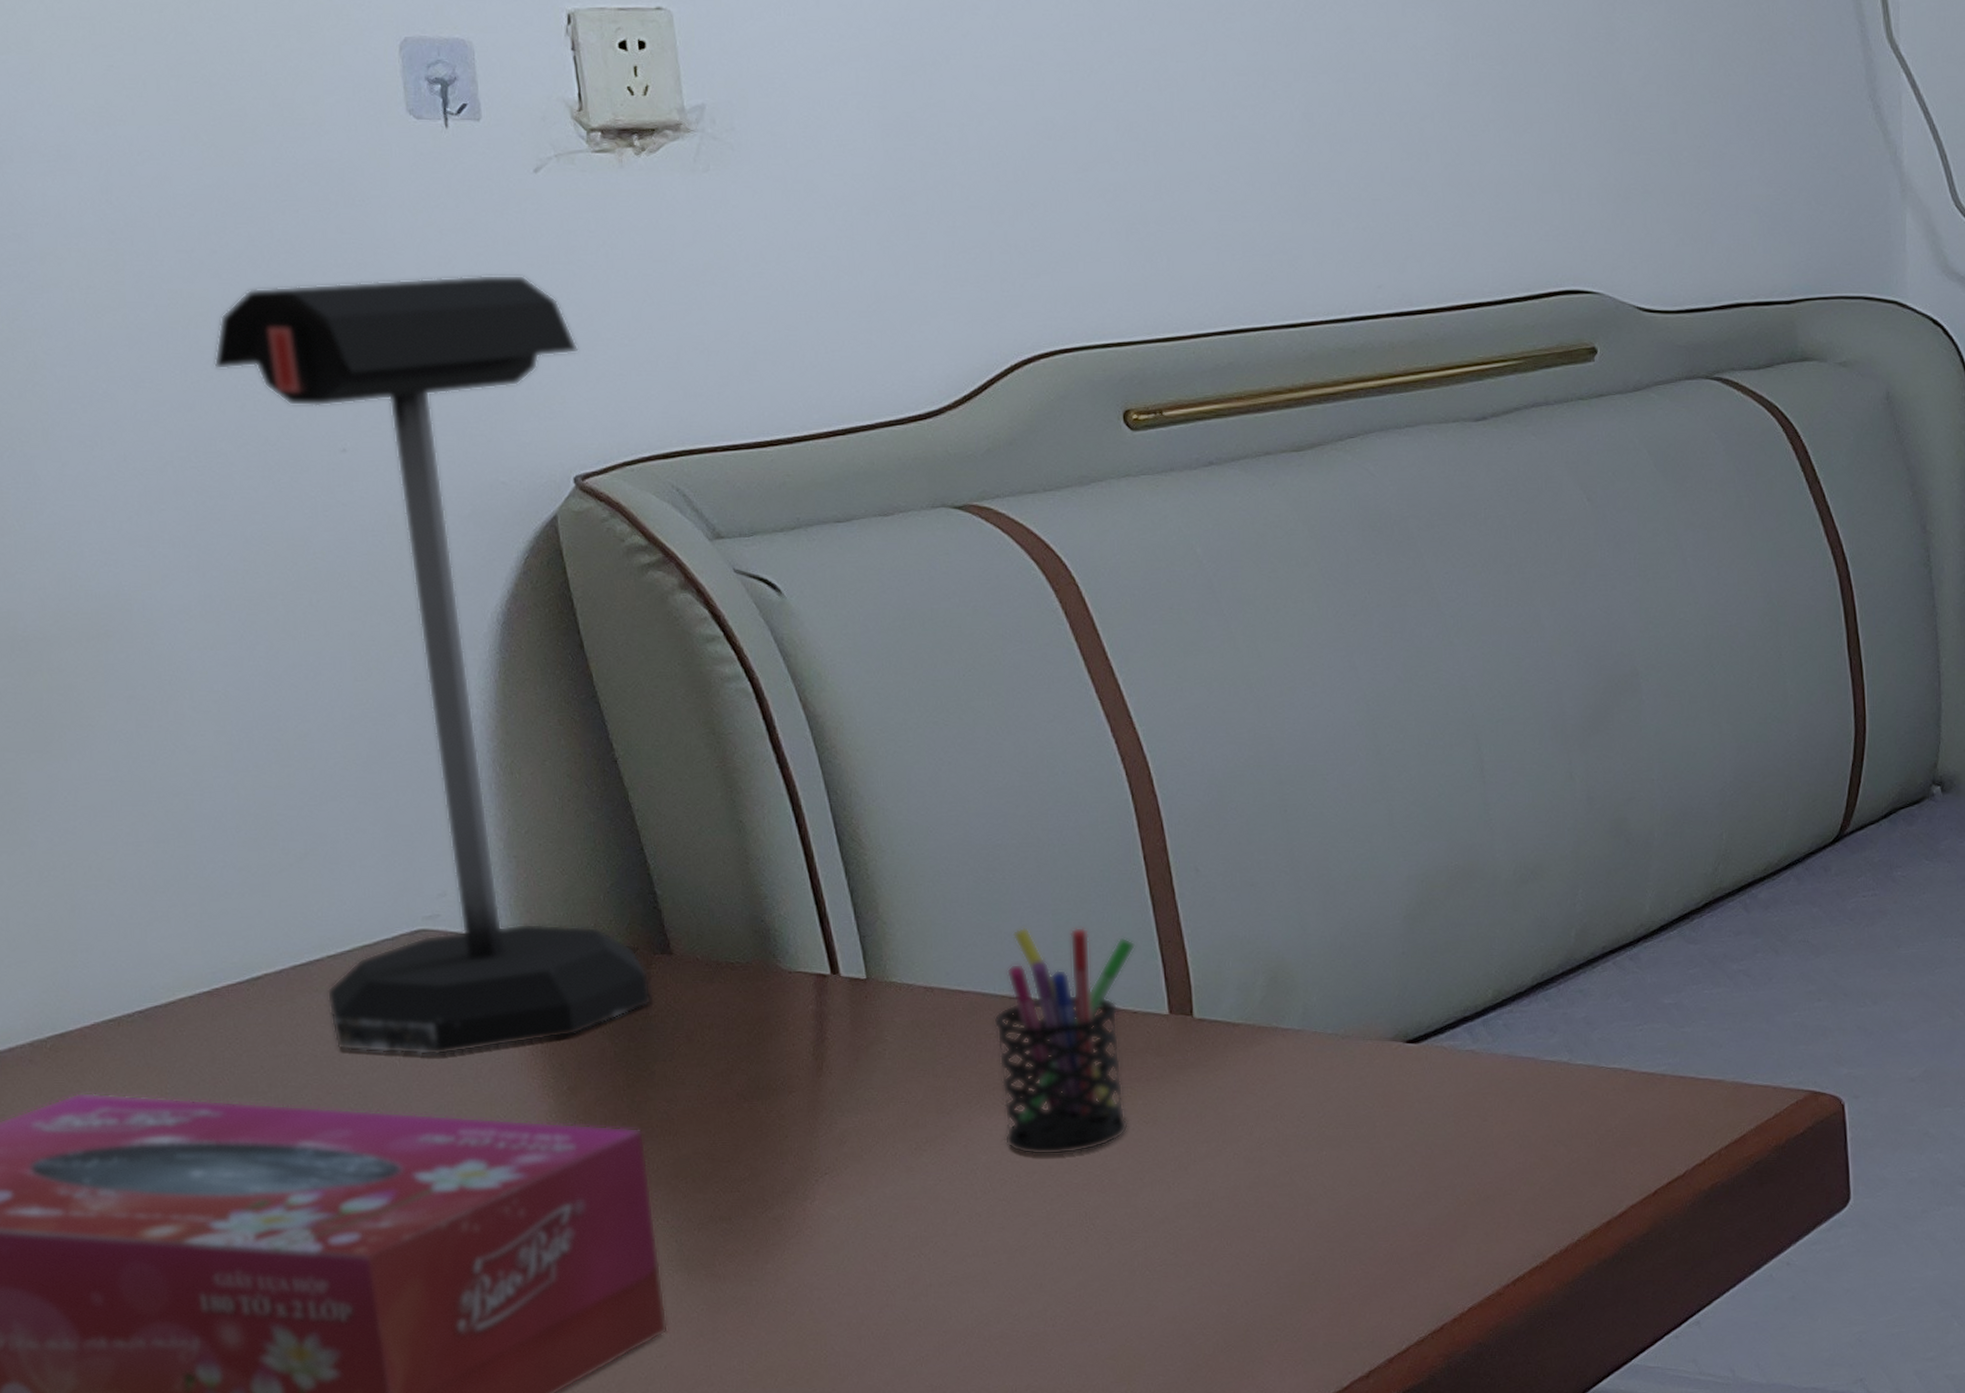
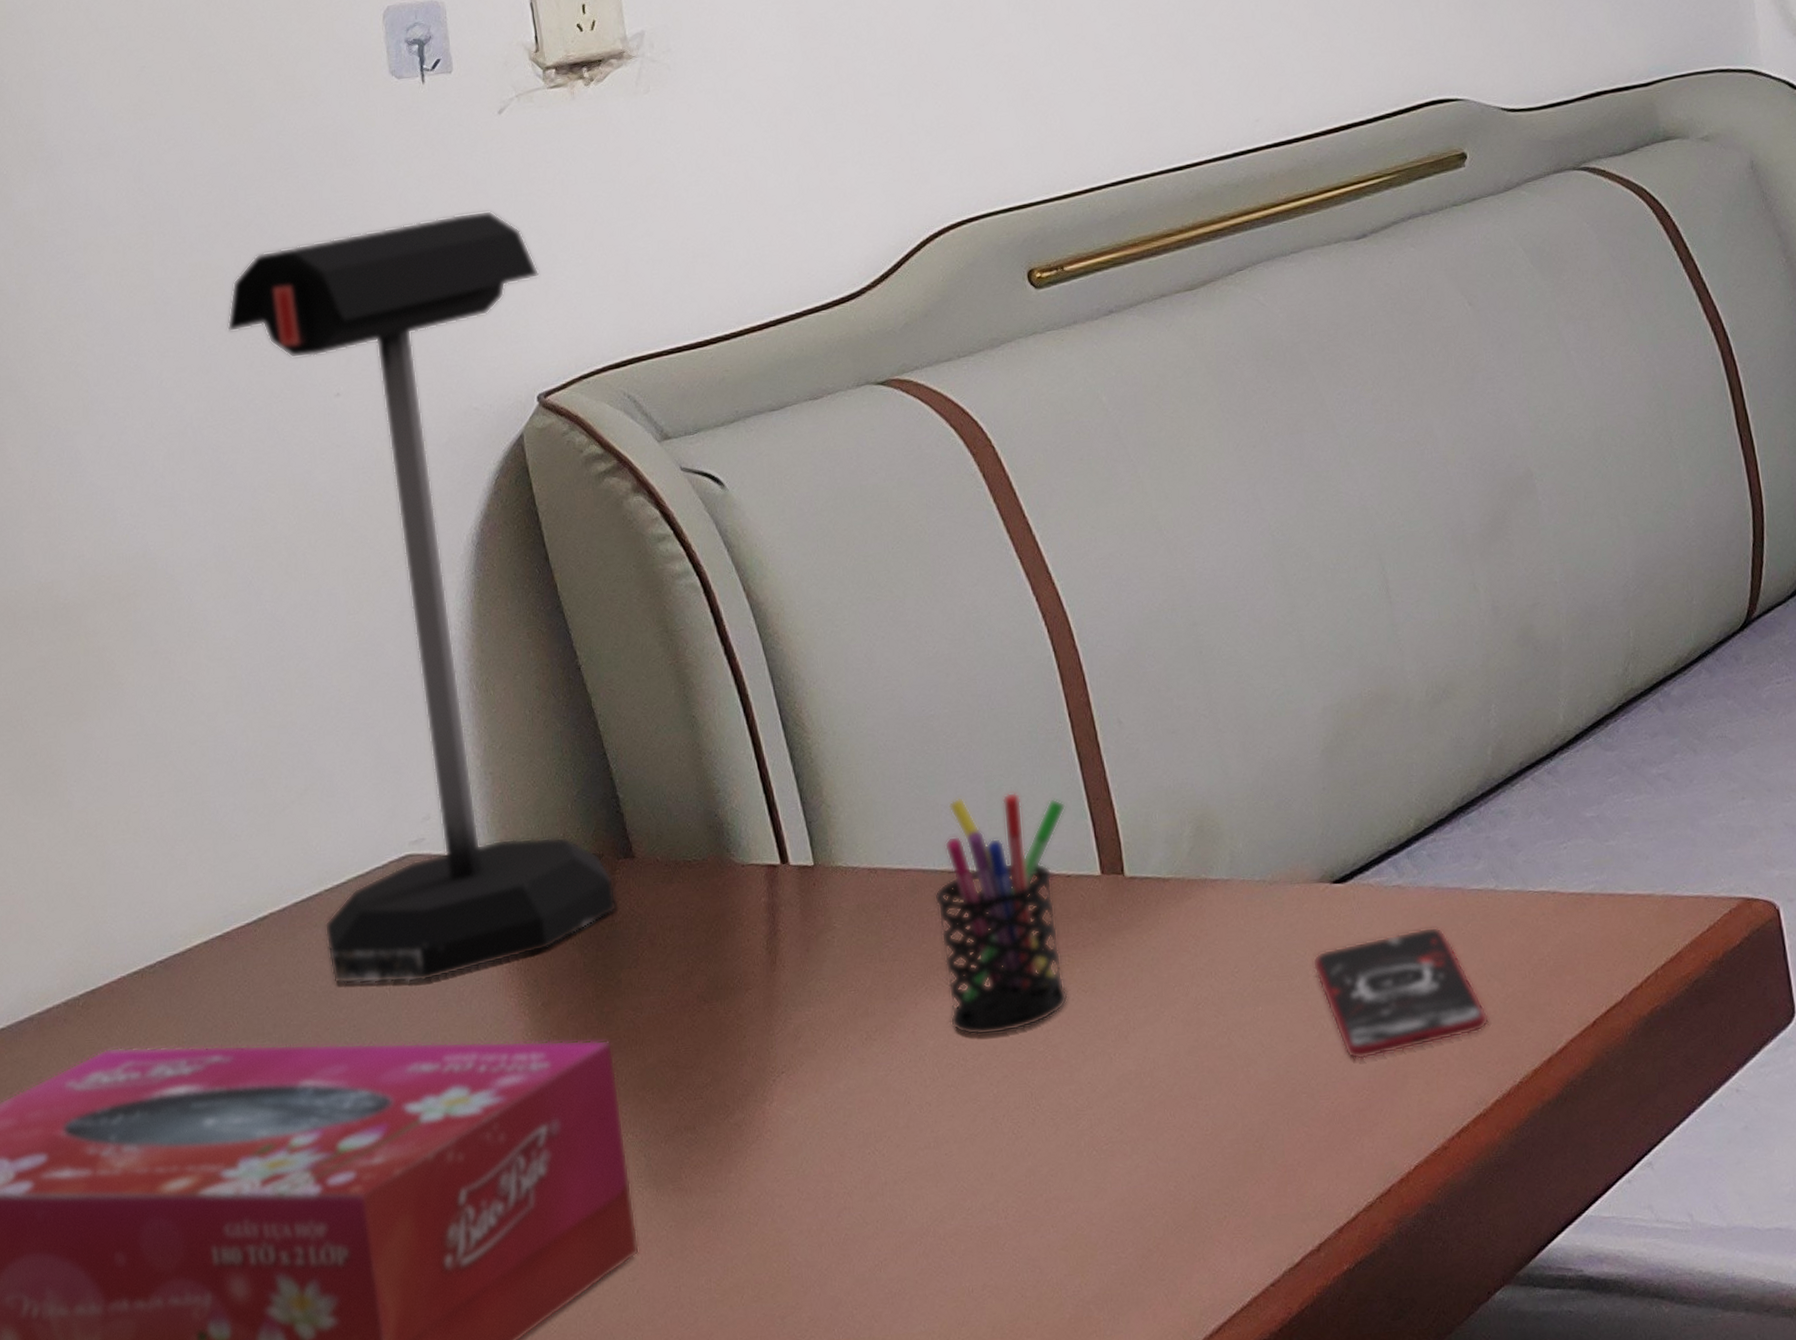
smartphone: none [1380,1091,1552,1208] -> present [1312,926,1489,1060]

